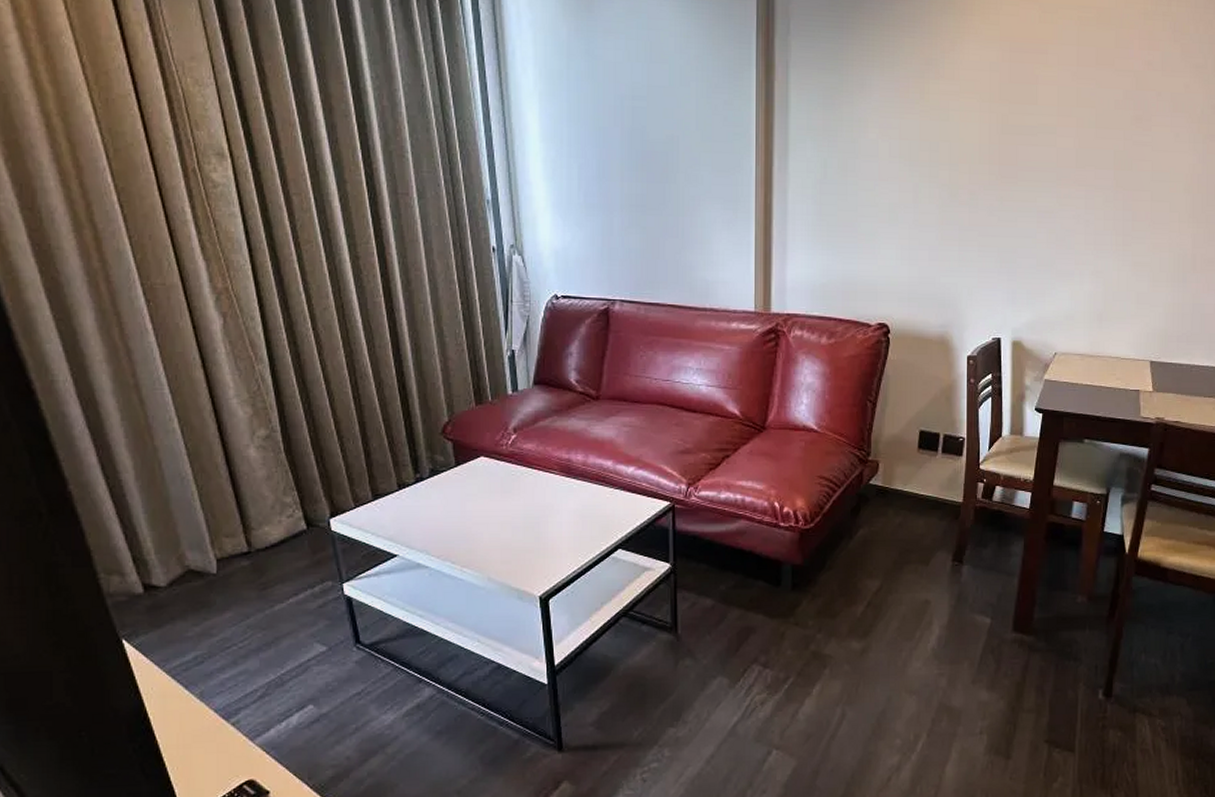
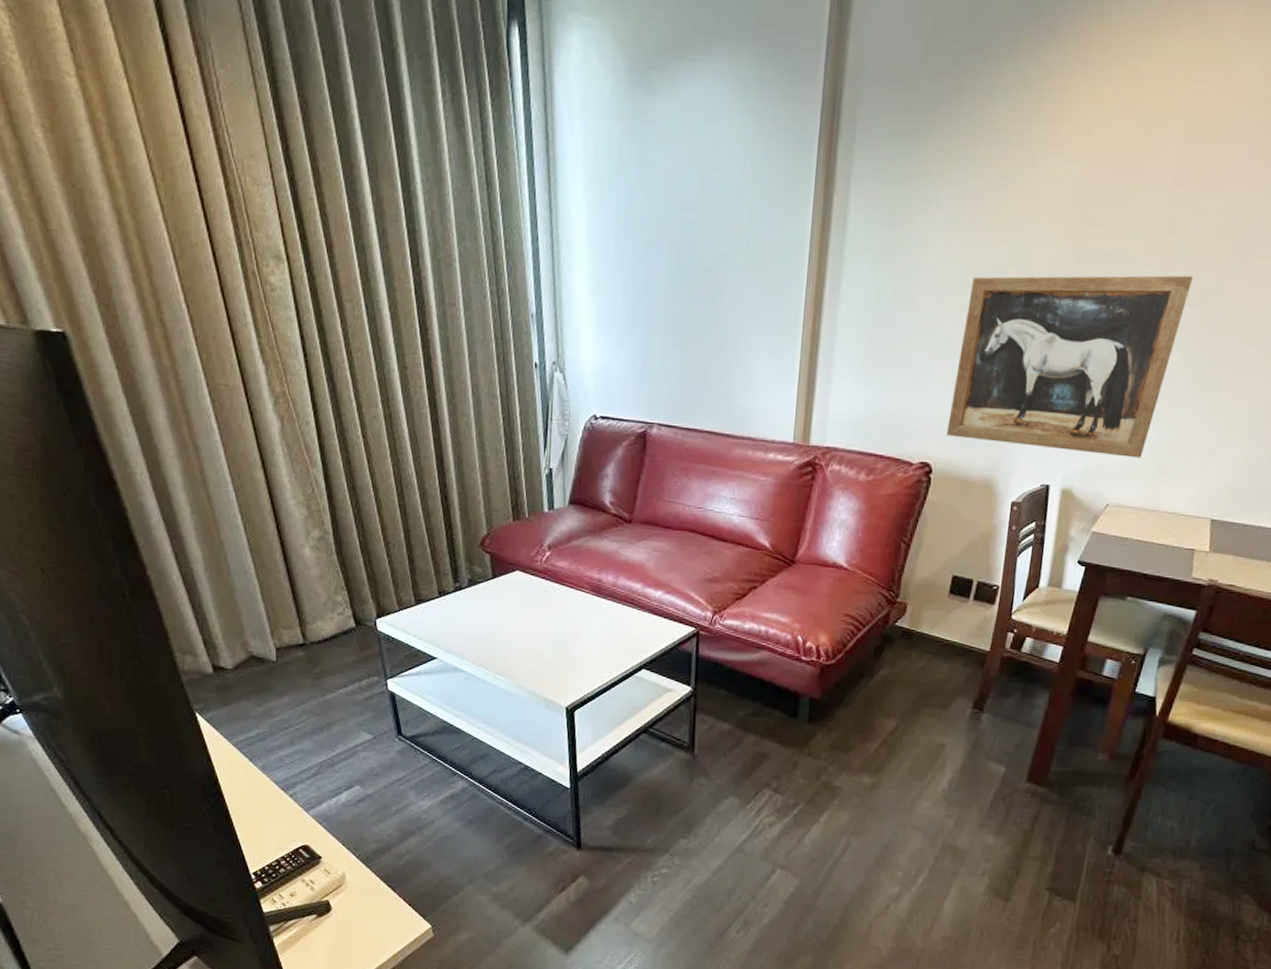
wall art: none [900,143,1104,308] -> present [947,275,1193,458]

